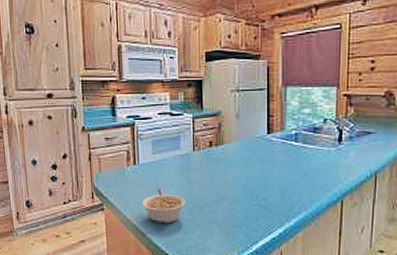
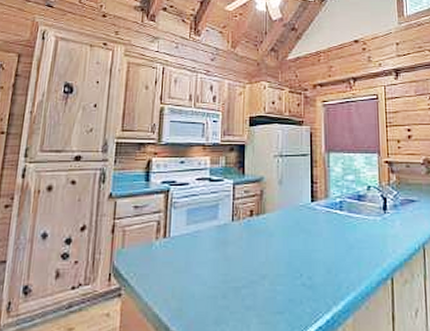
legume: present [141,188,186,223] -> none [168,266,220,311]

